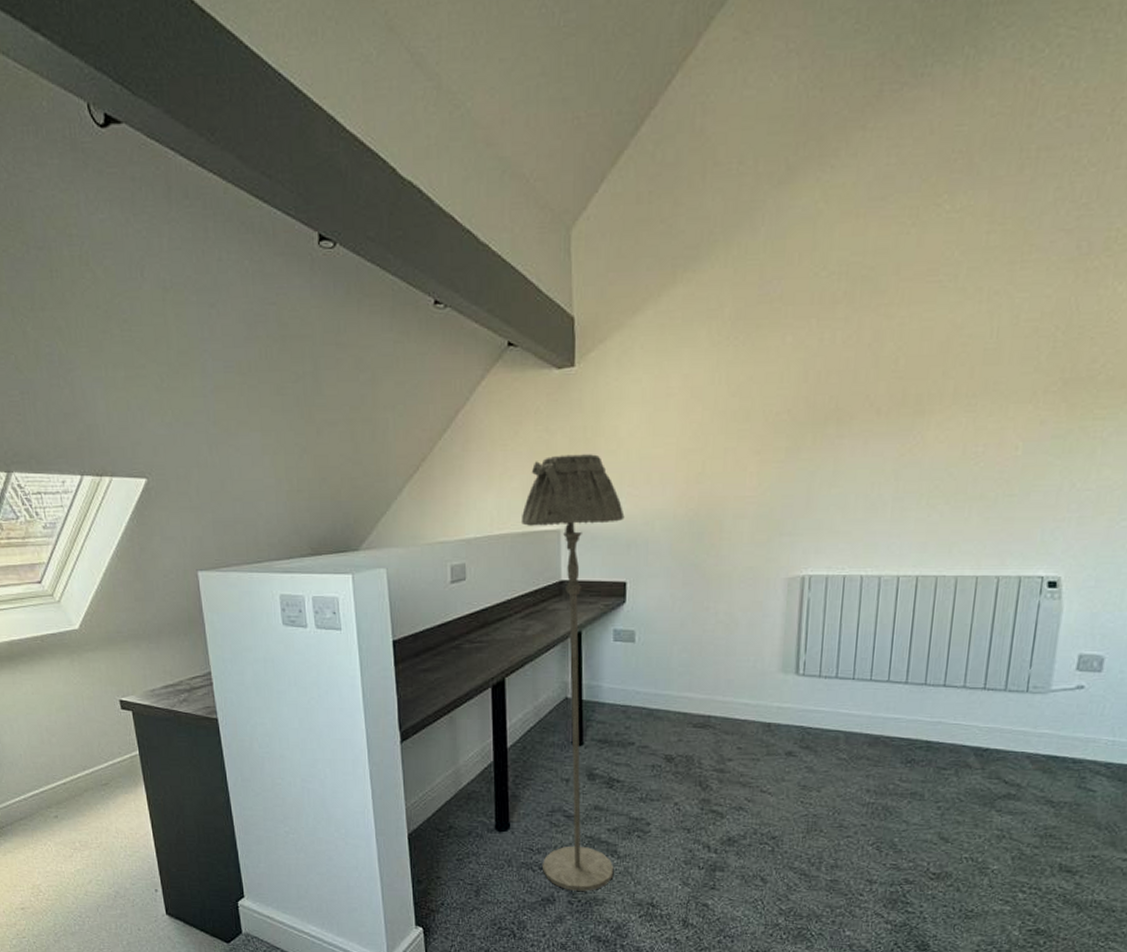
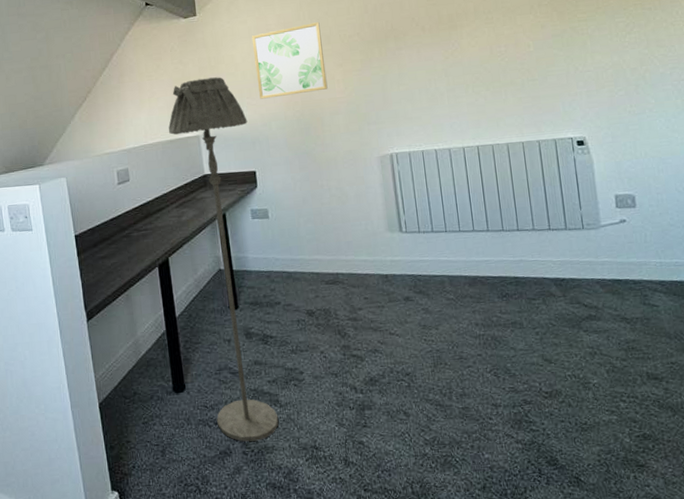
wall art: none [644,390,740,489] -> present [251,22,328,99]

